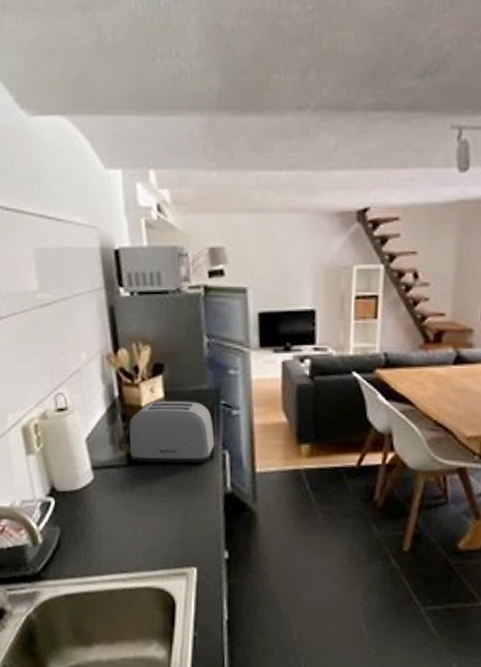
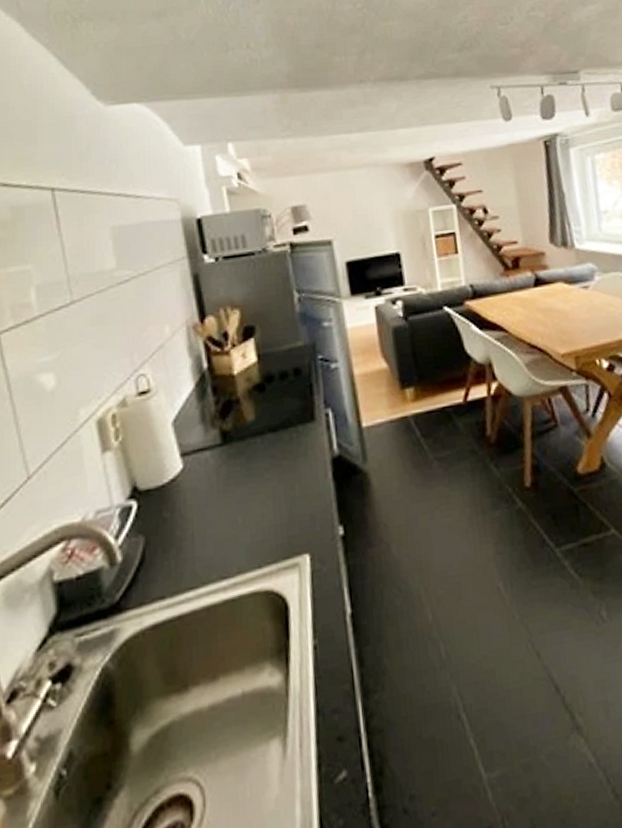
toaster: present [129,400,215,465] -> none [221,360,316,440]

